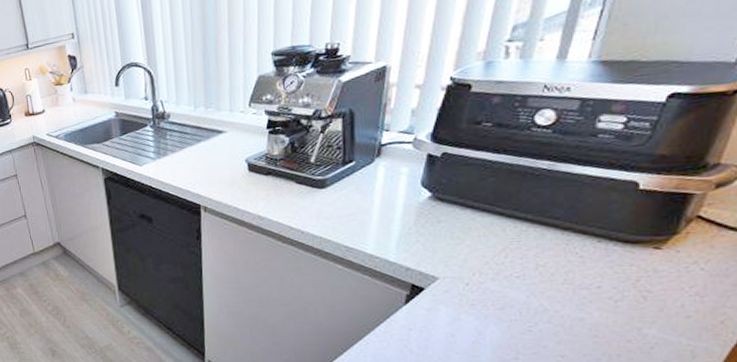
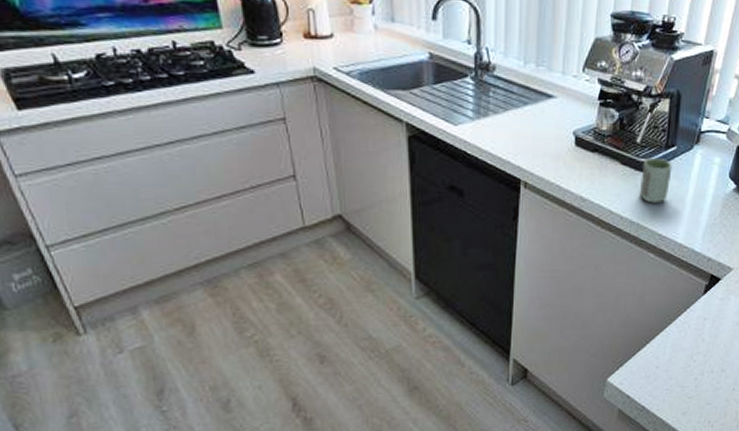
cup: none [318,174,353,217] -> present [639,157,673,204]

